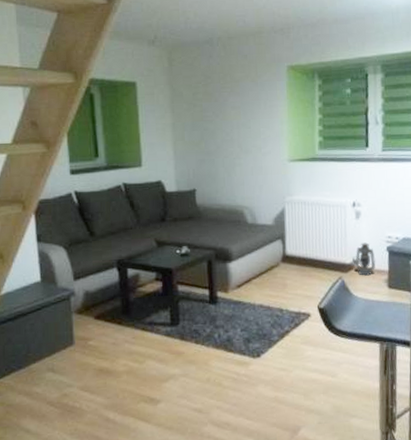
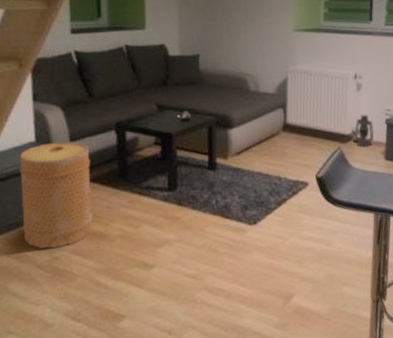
basket: none [26,280,99,385] -> present [19,142,92,248]

